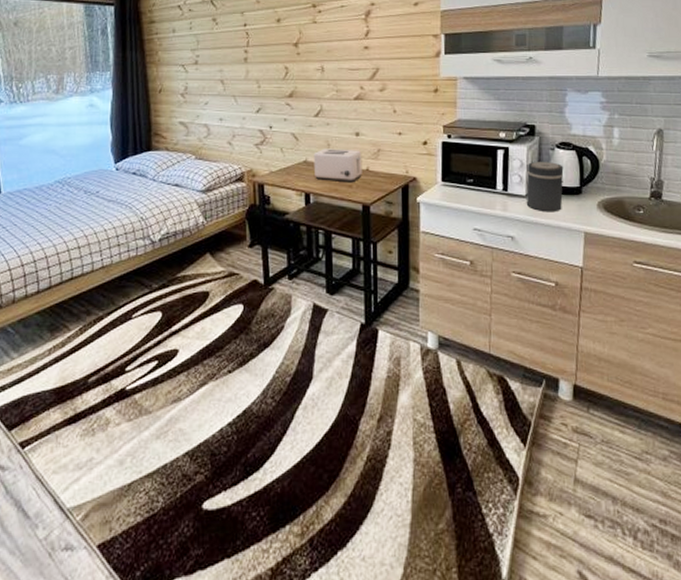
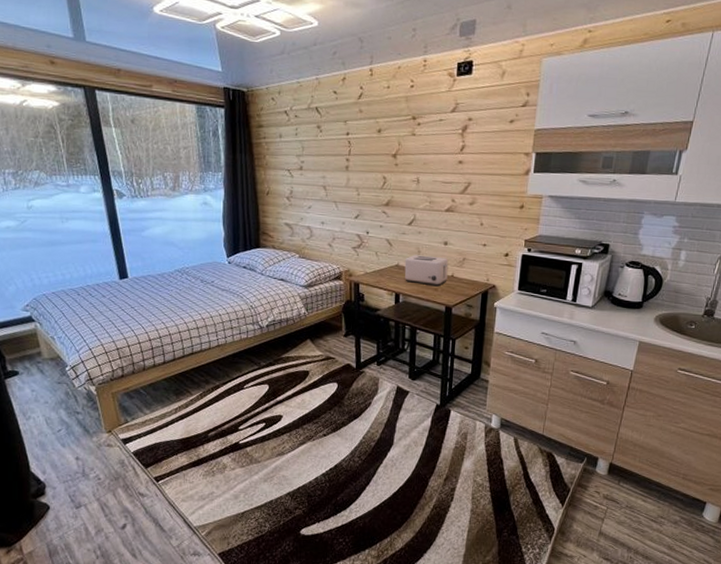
cylinder: present [526,162,564,213] -> none [592,277,630,323]

